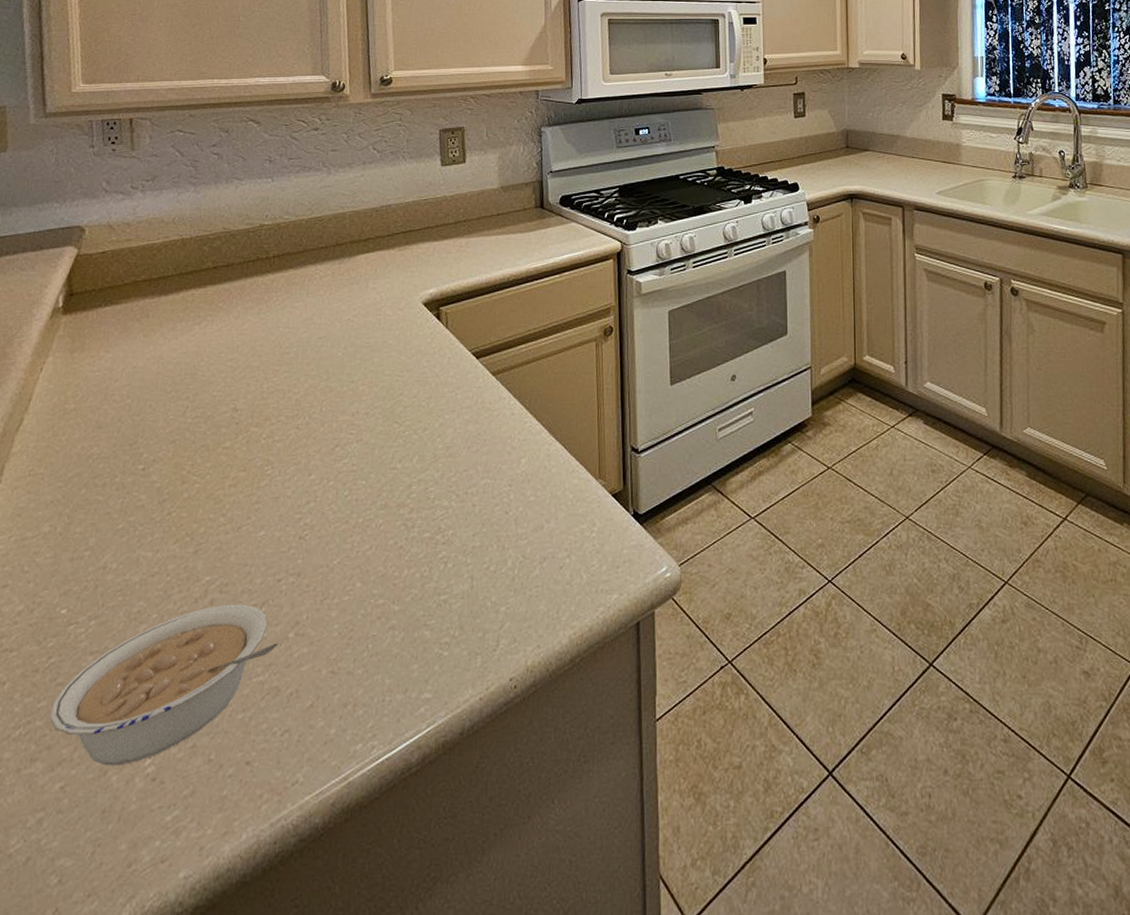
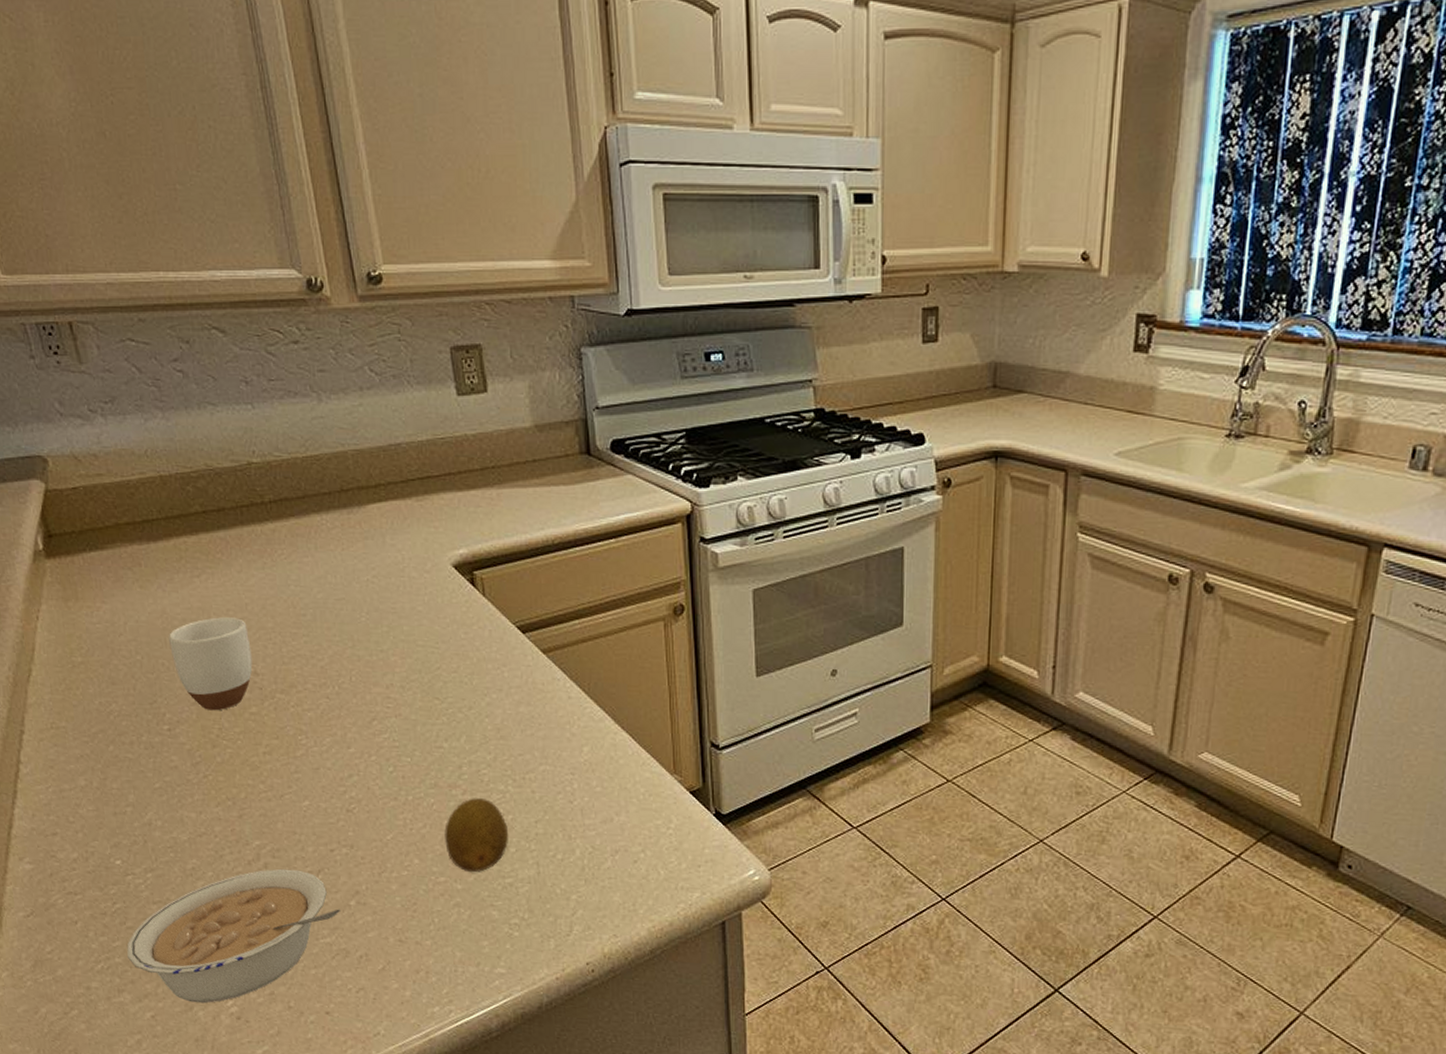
mug: none [160,359,235,448] -> present [168,617,253,711]
fruit: none [388,516,448,592] -> present [444,798,509,873]

